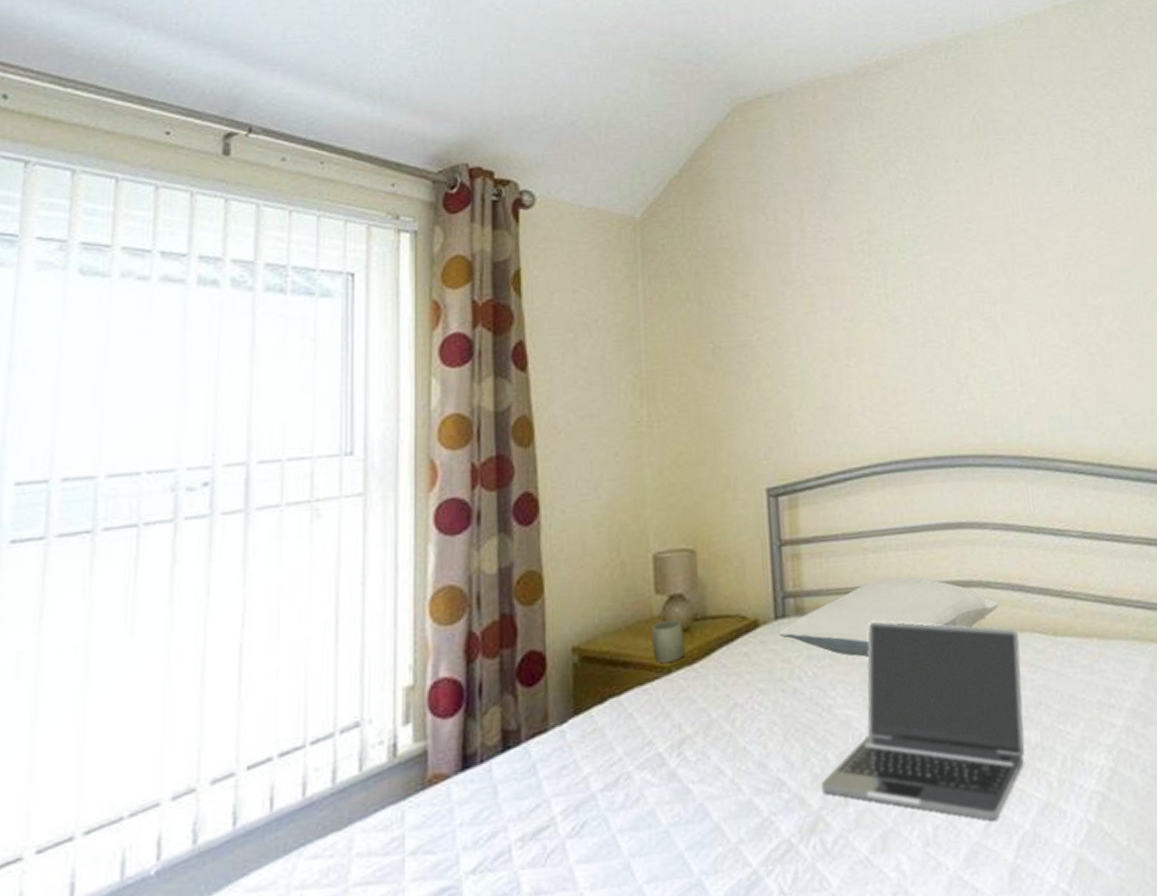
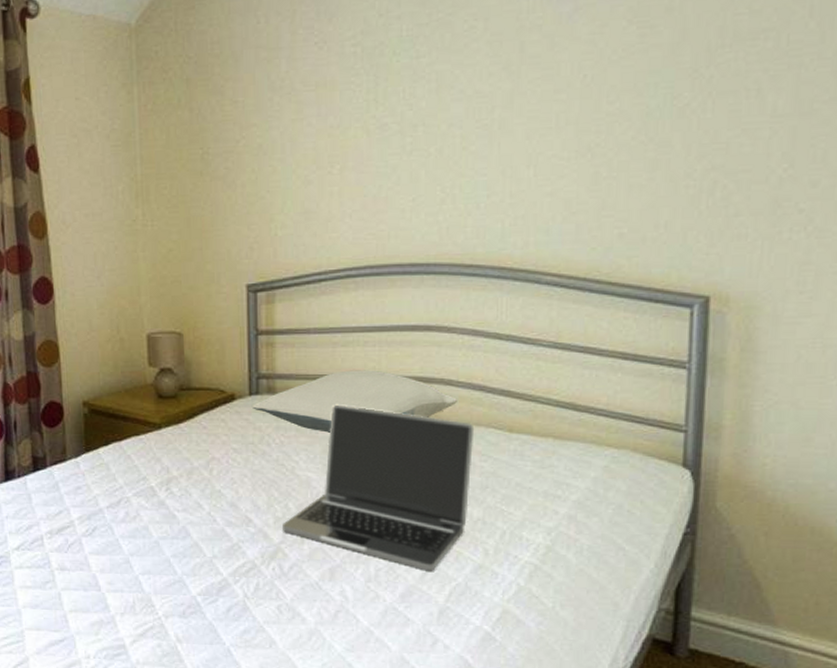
mug: present [651,619,685,664] -> none [145,387,173,421]

